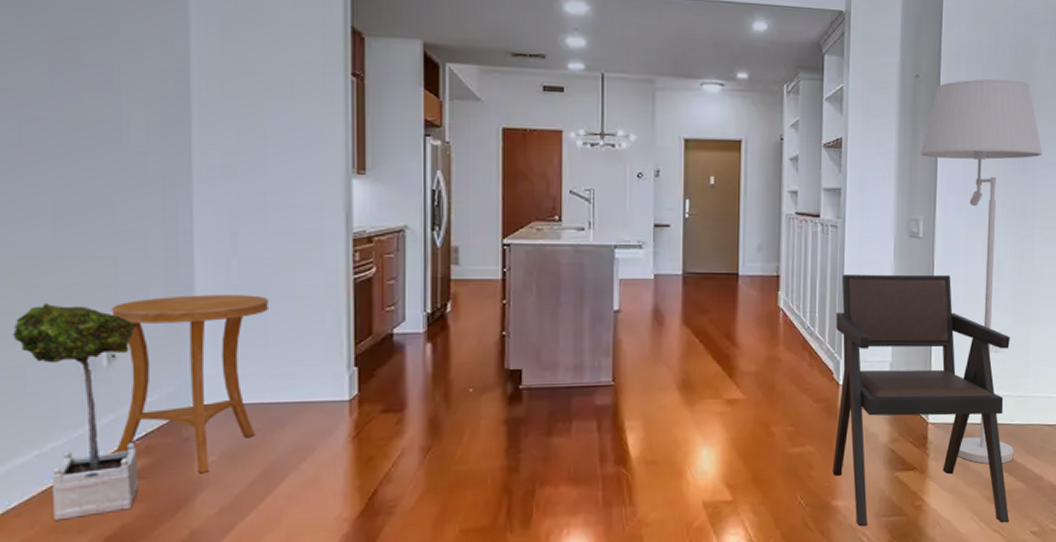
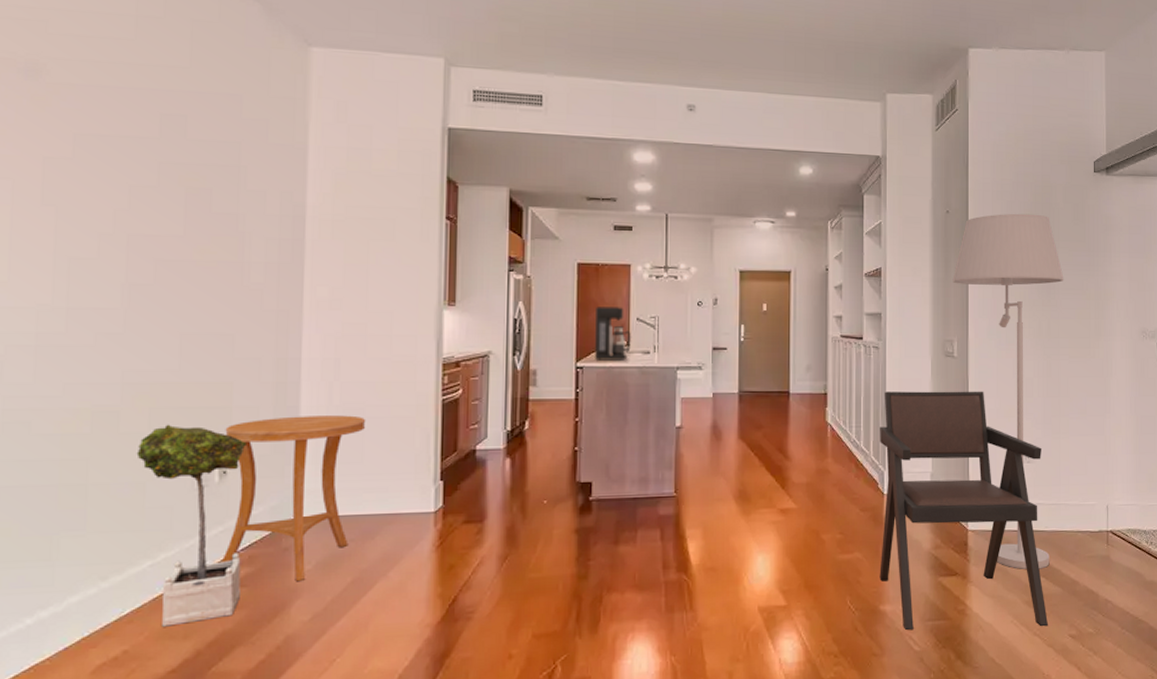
coffee maker: none [524,177,563,238] -> present [595,307,631,361]

